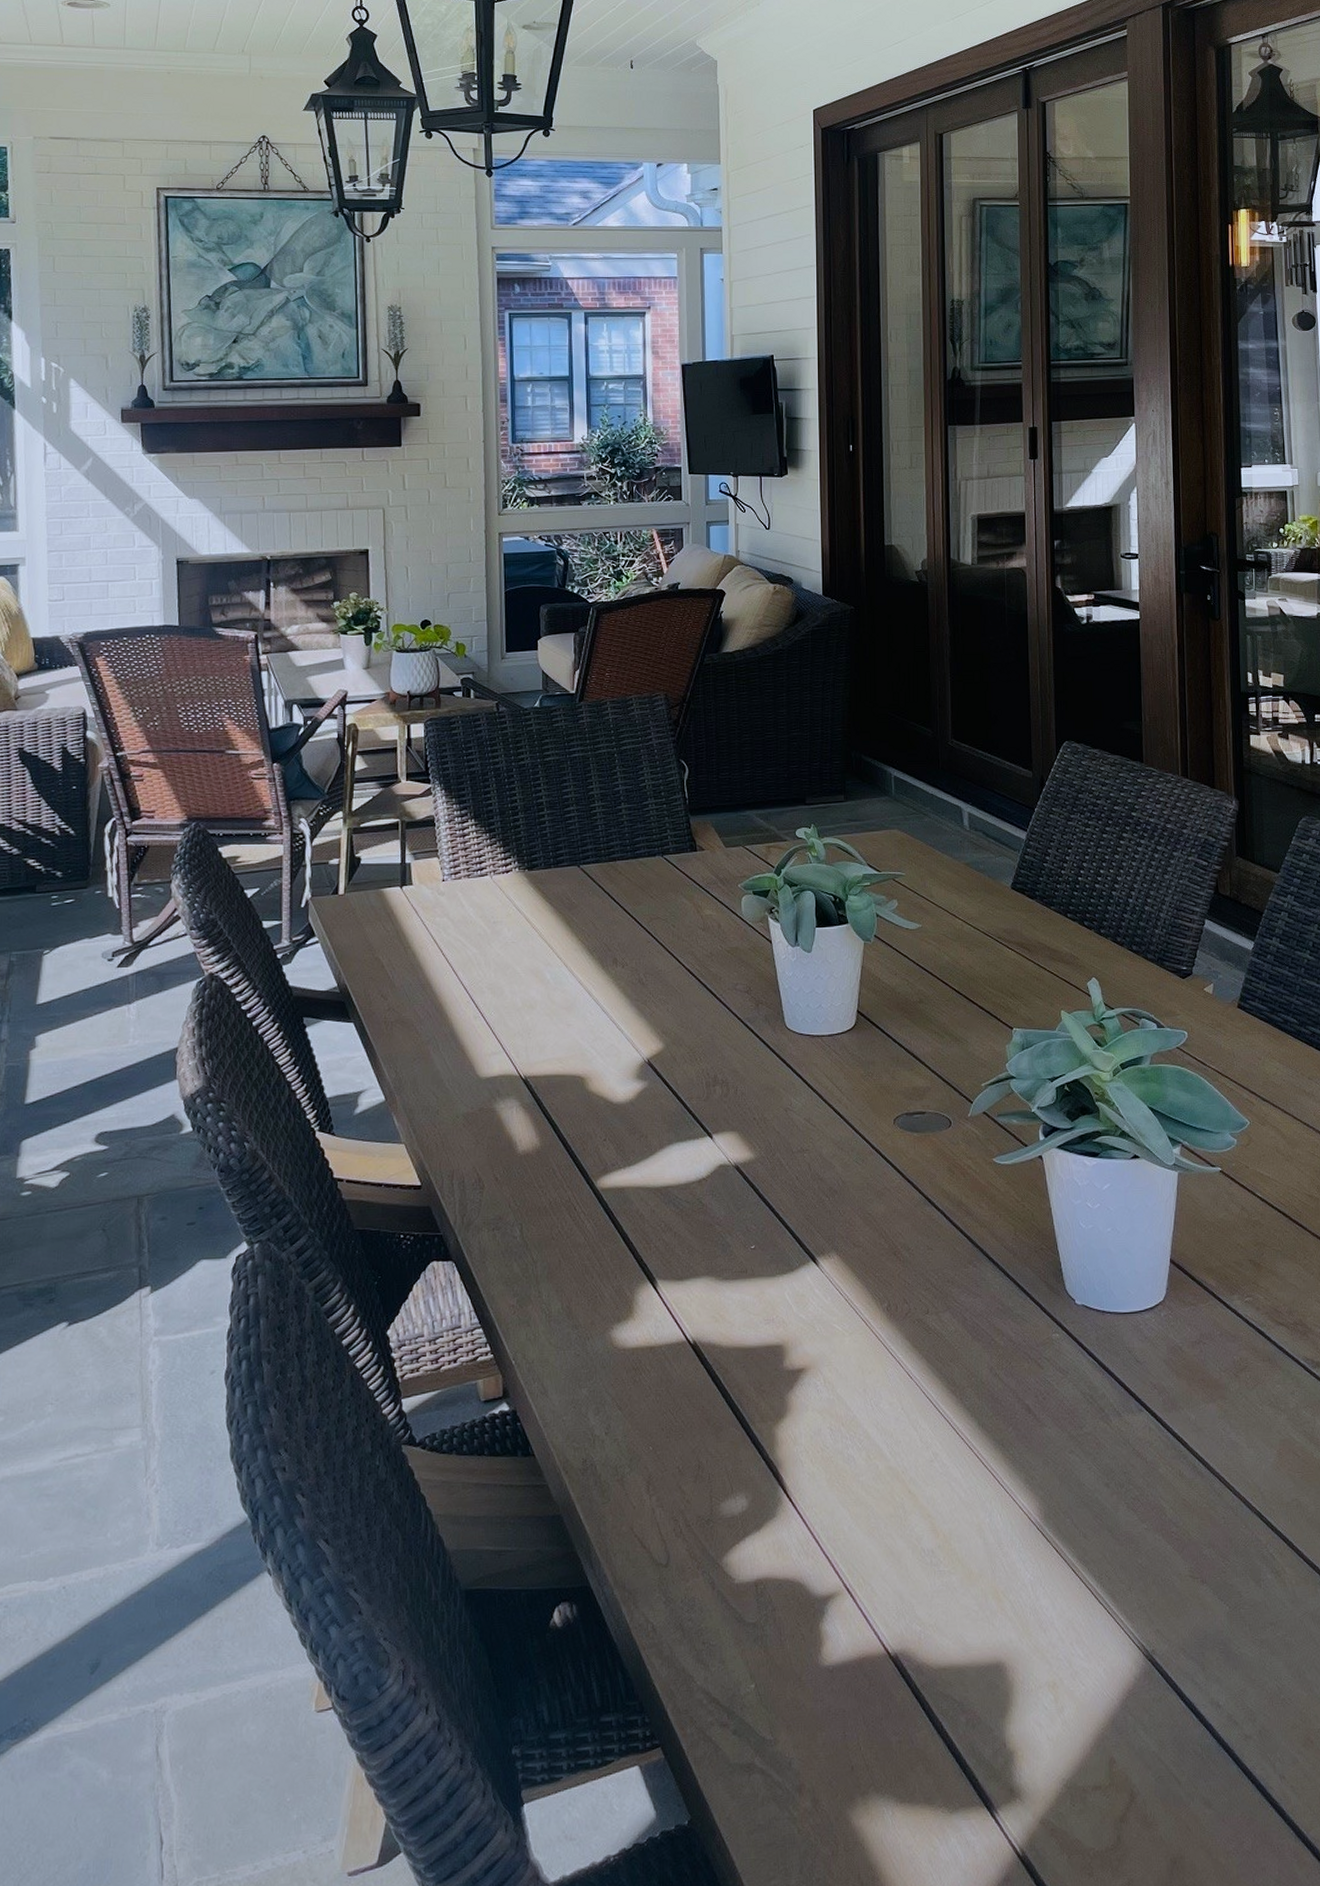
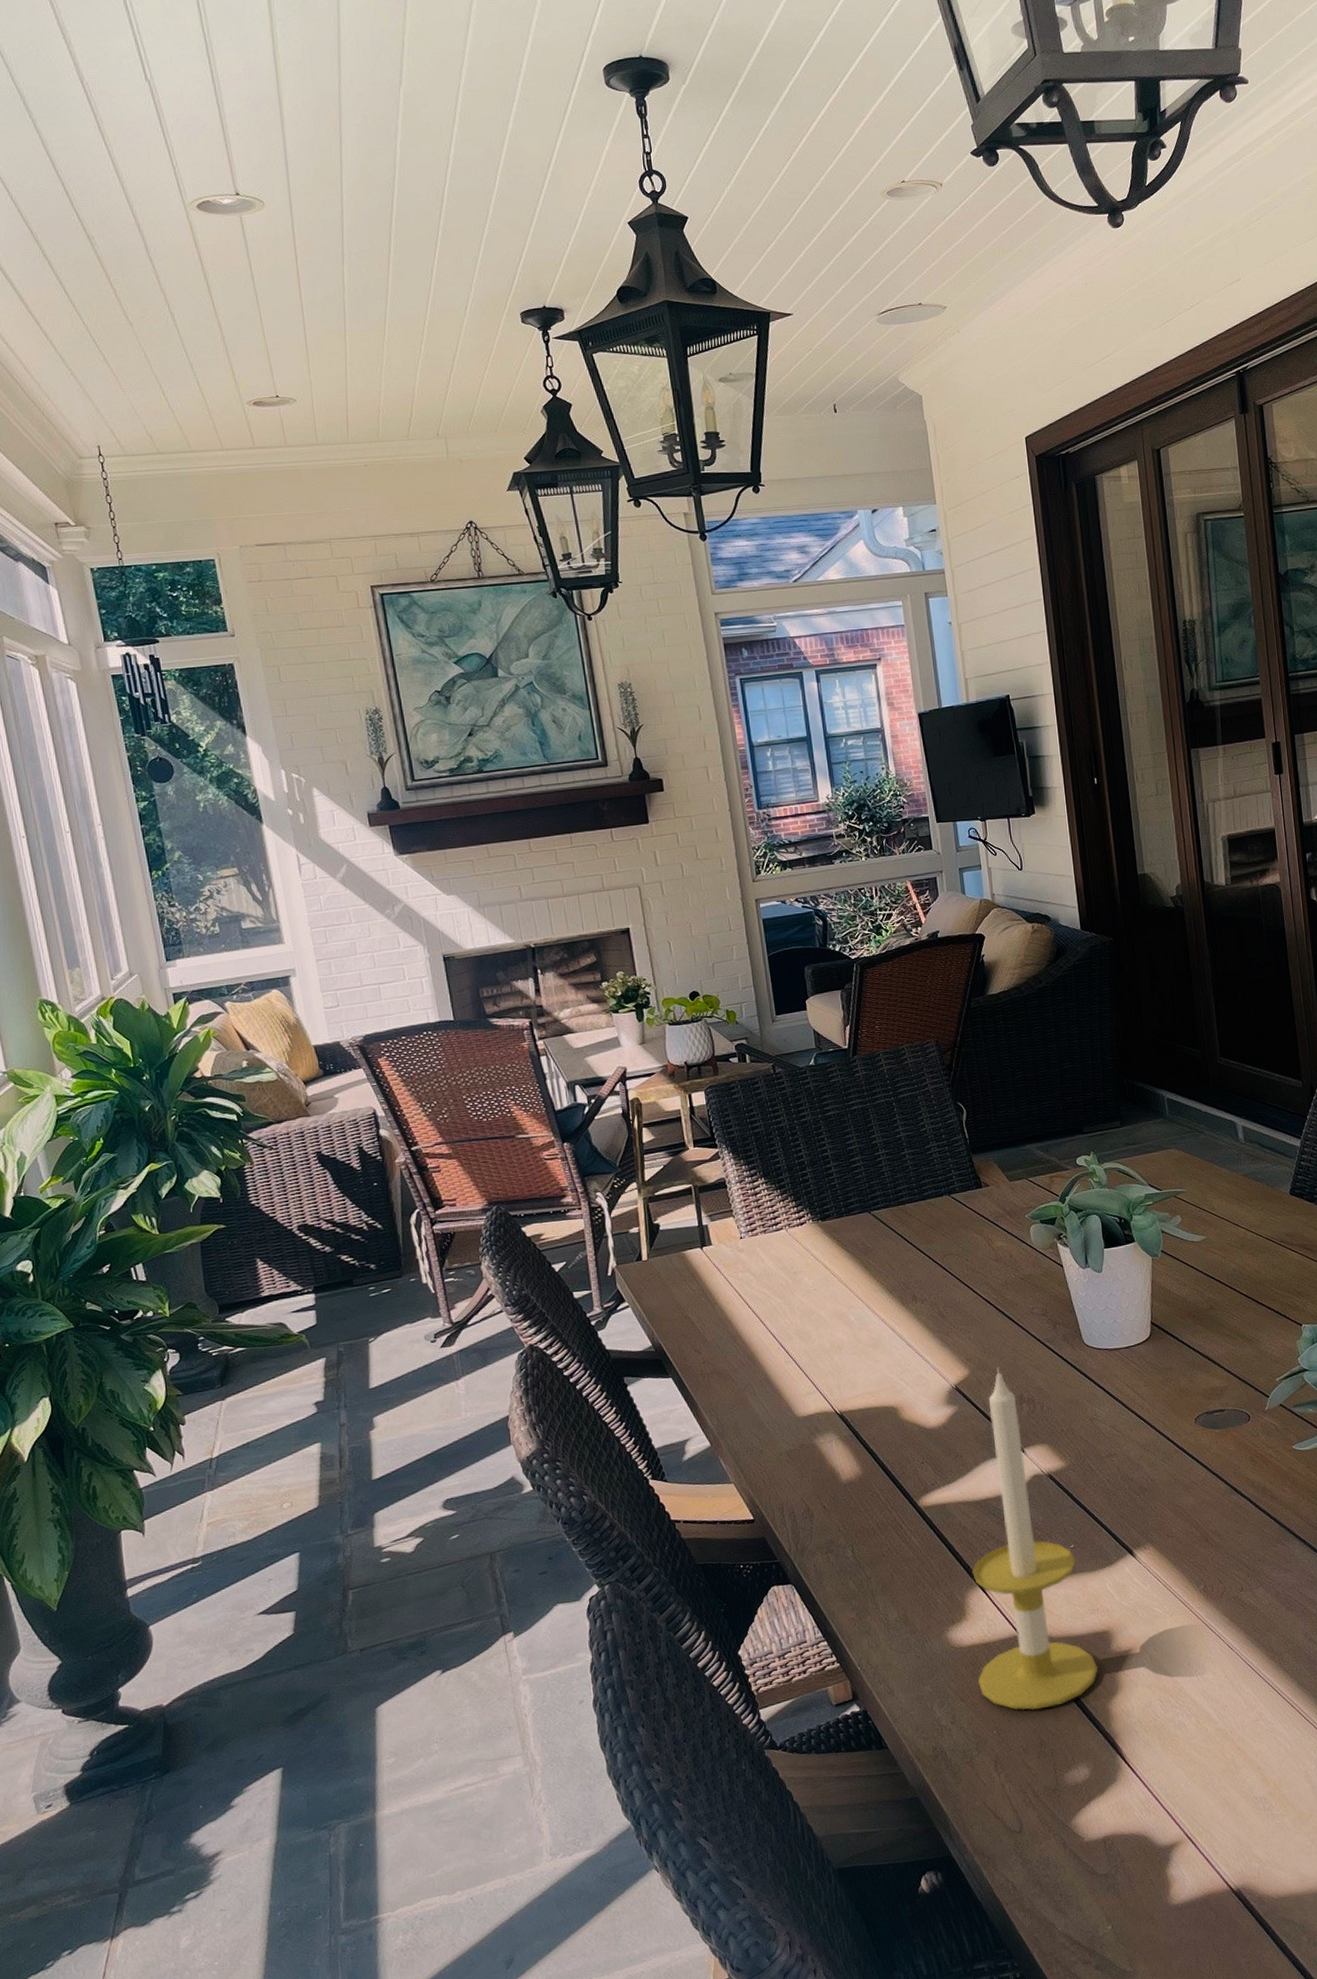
candle: none [637,1043,768,1427] -> present [972,1366,1099,1711]

